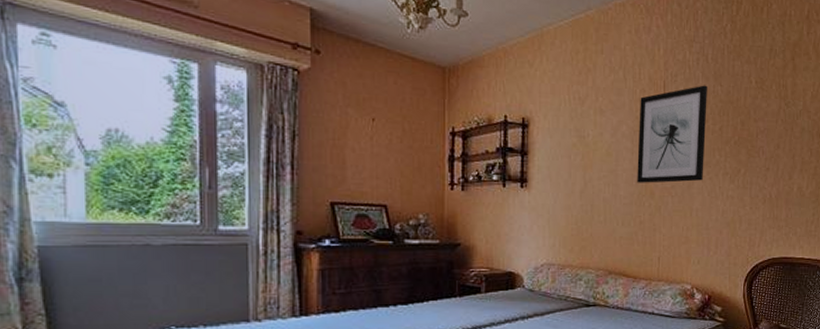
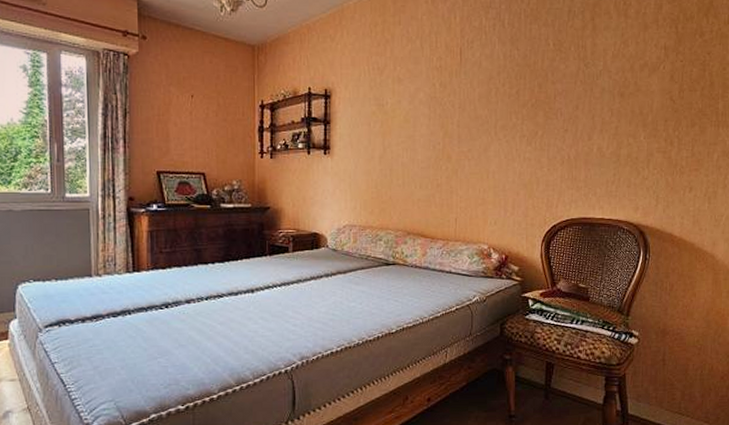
wall art: present [637,85,707,183] -> none [434,50,504,147]

